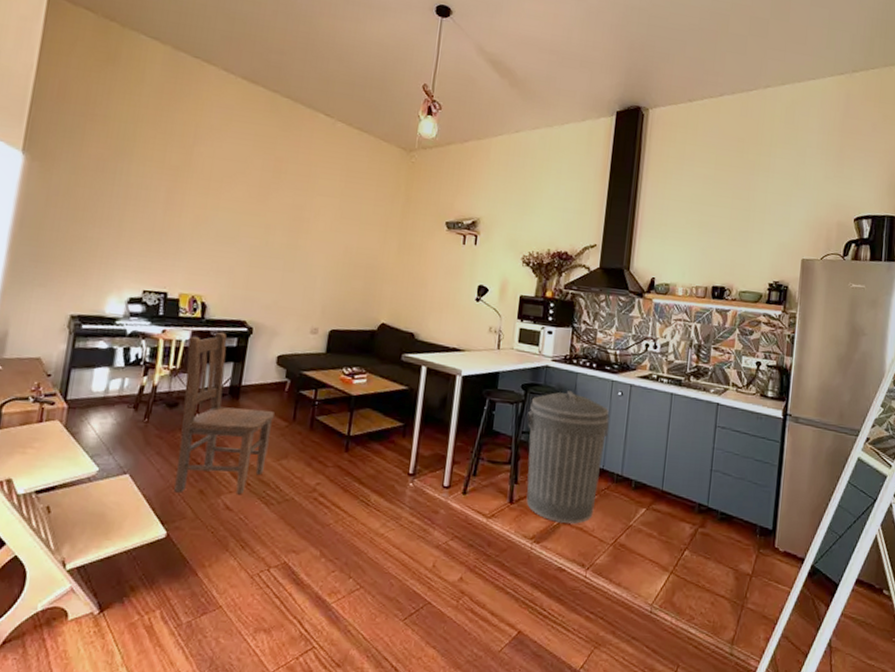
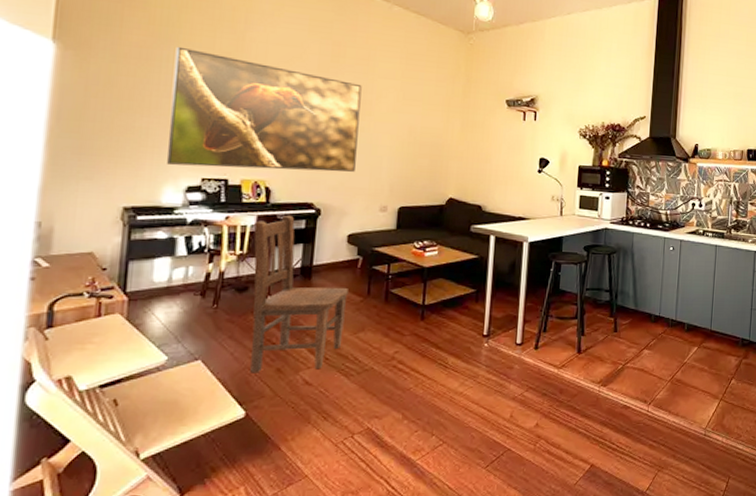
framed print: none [113,159,301,291] -> present [167,46,362,172]
trash can: present [526,391,610,524] -> none [590,249,663,366]

